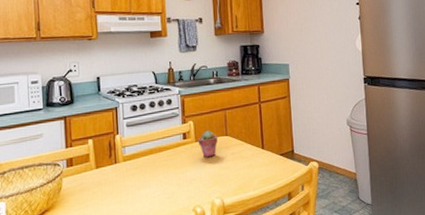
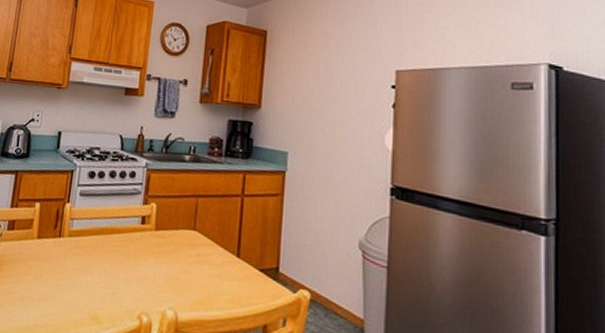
potted succulent: present [198,130,218,158] -> none [158,218,182,254]

